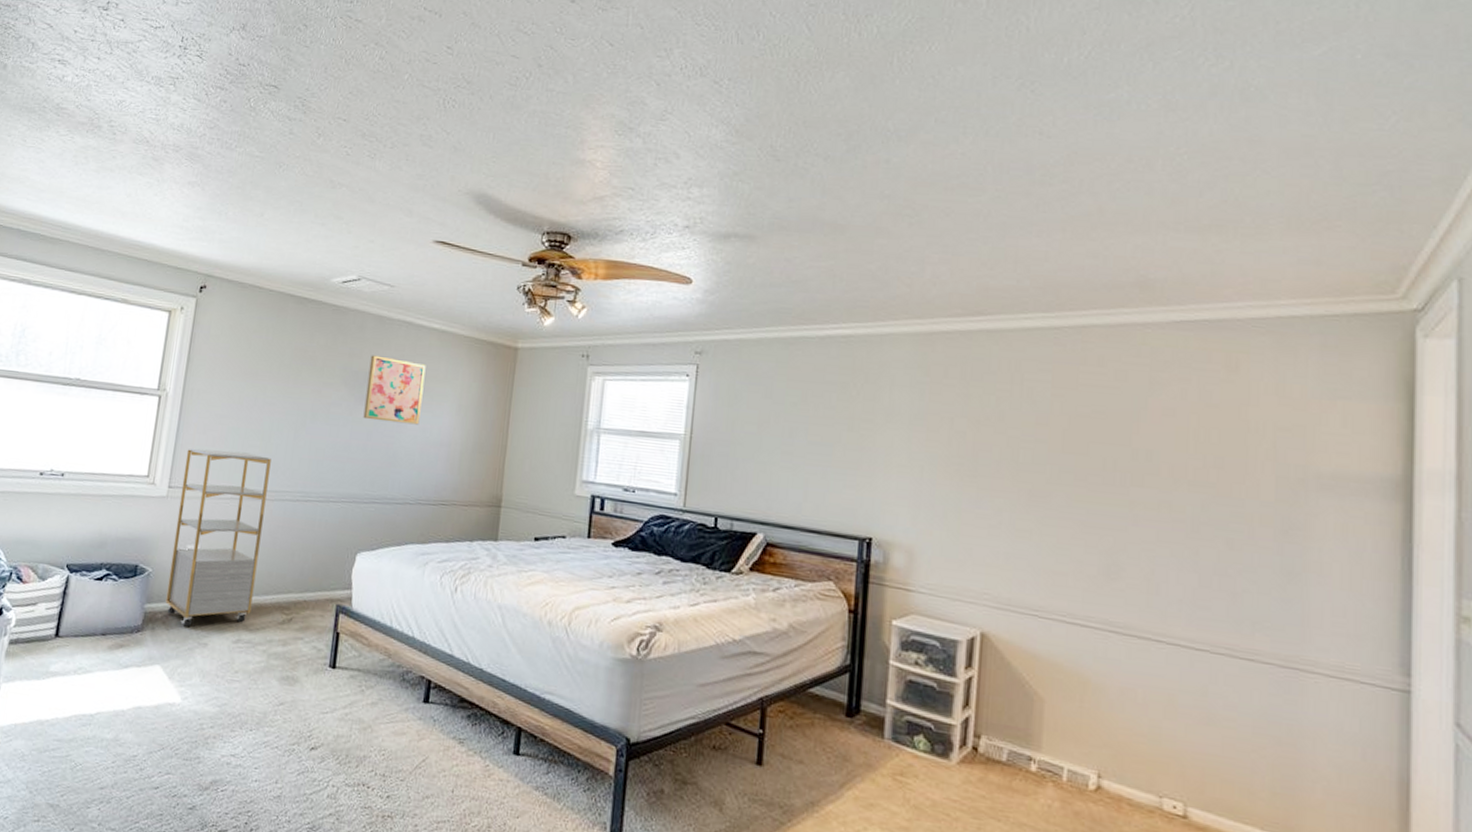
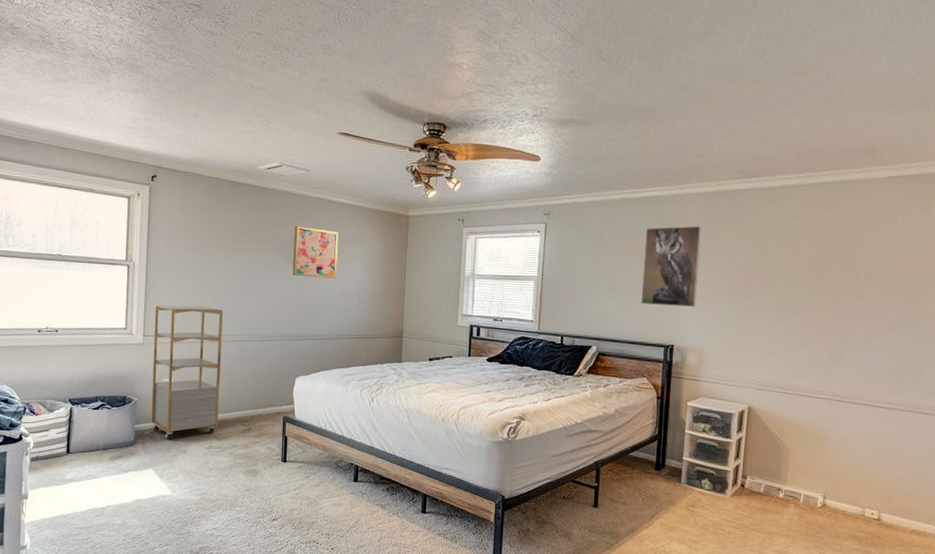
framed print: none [825,376,912,487] -> present [641,226,703,307]

